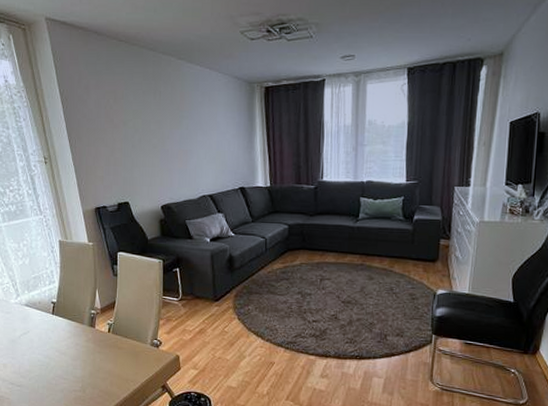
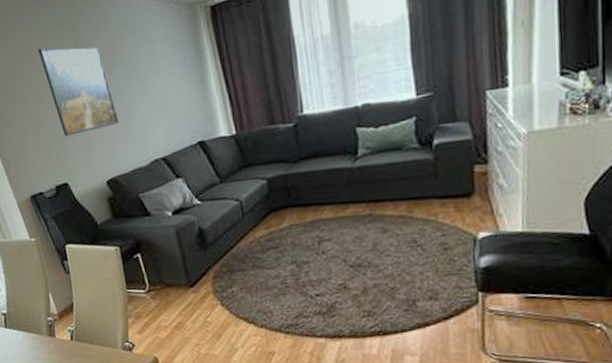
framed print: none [123,91,179,165] -> present [37,46,119,137]

